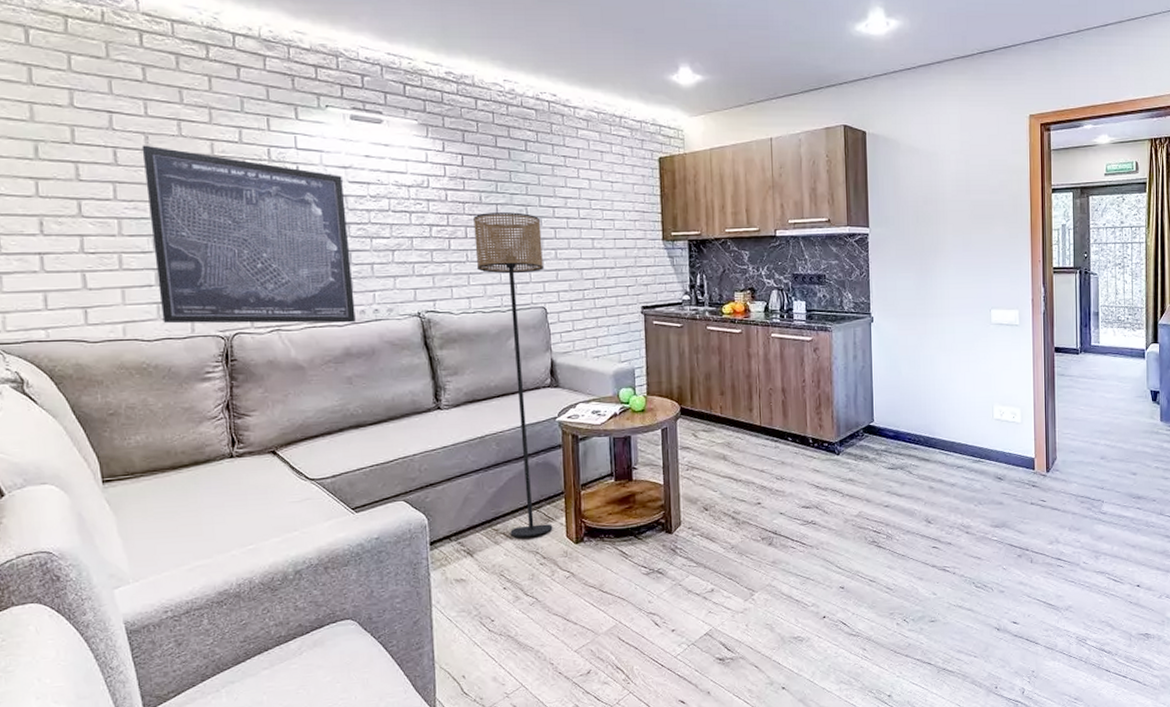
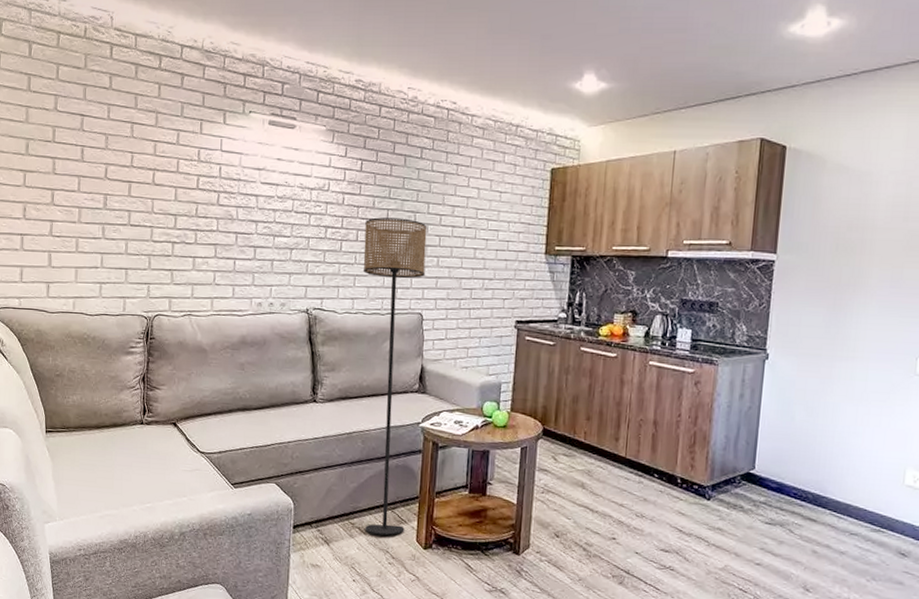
wall art: present [142,145,356,324] -> none [102,144,256,314]

